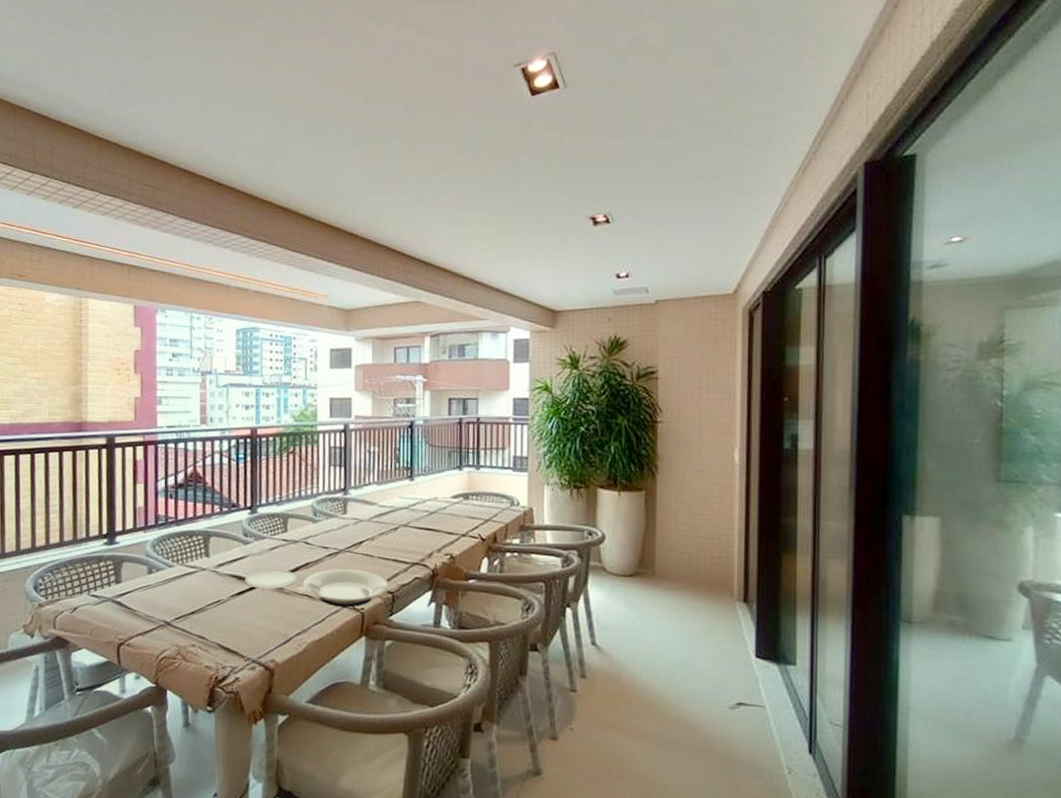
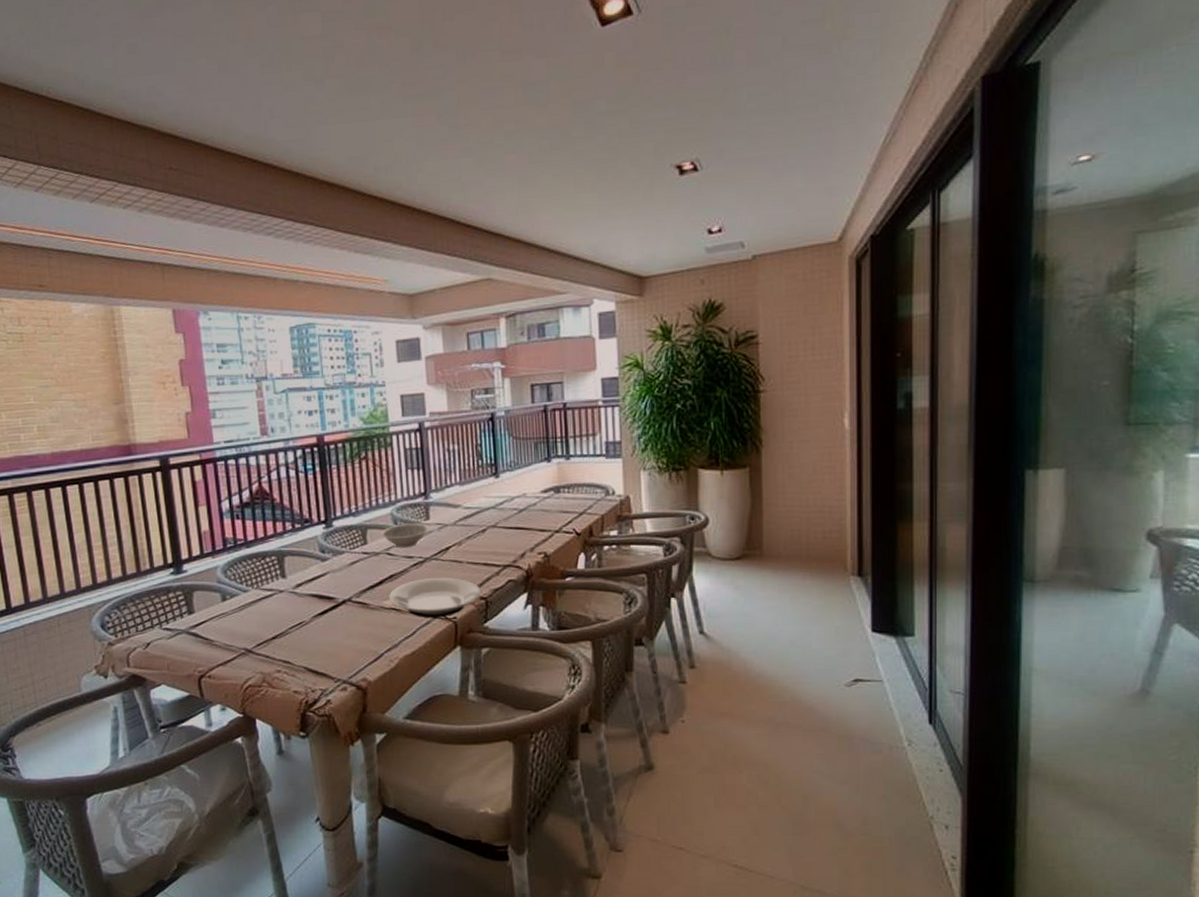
plate: present [245,569,299,590] -> none [327,584,384,607]
bowl: none [299,515,346,539] -> present [379,523,430,548]

